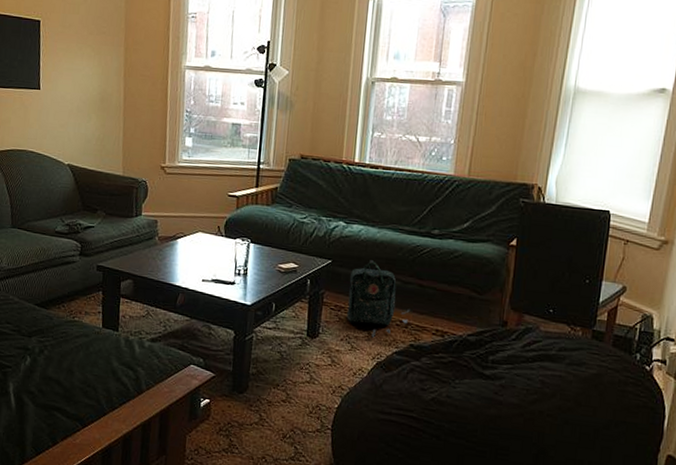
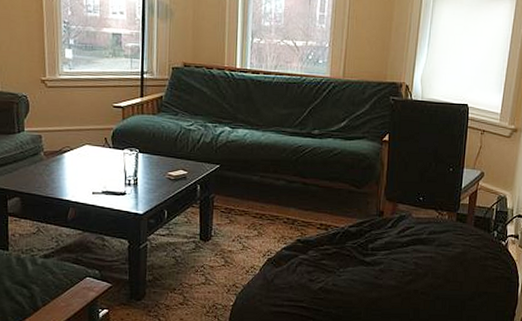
backpack: present [346,260,410,338] -> none [237,162,296,236]

